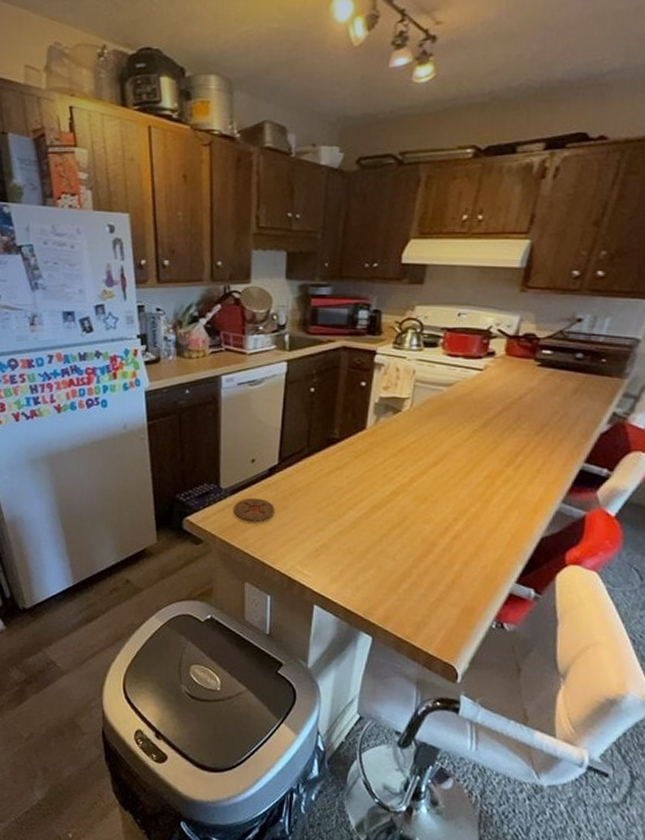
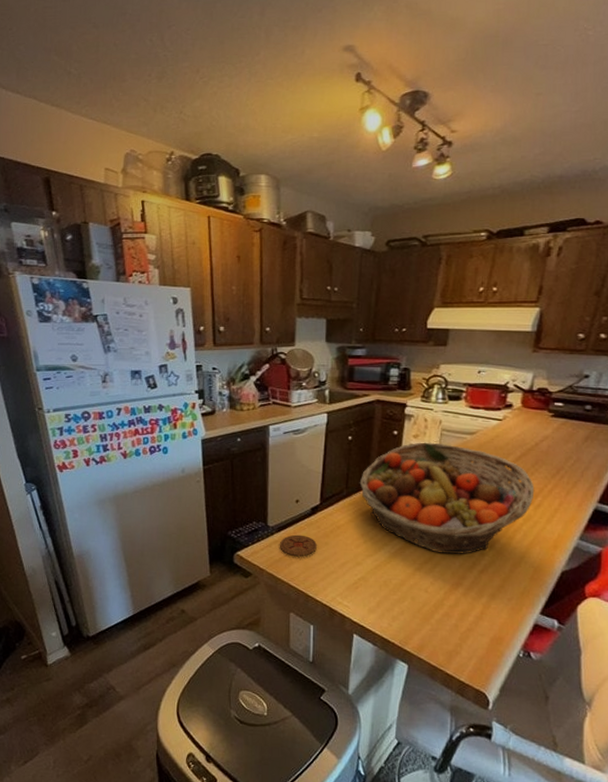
fruit basket: none [322,394,516,519] -> present [359,442,535,554]

